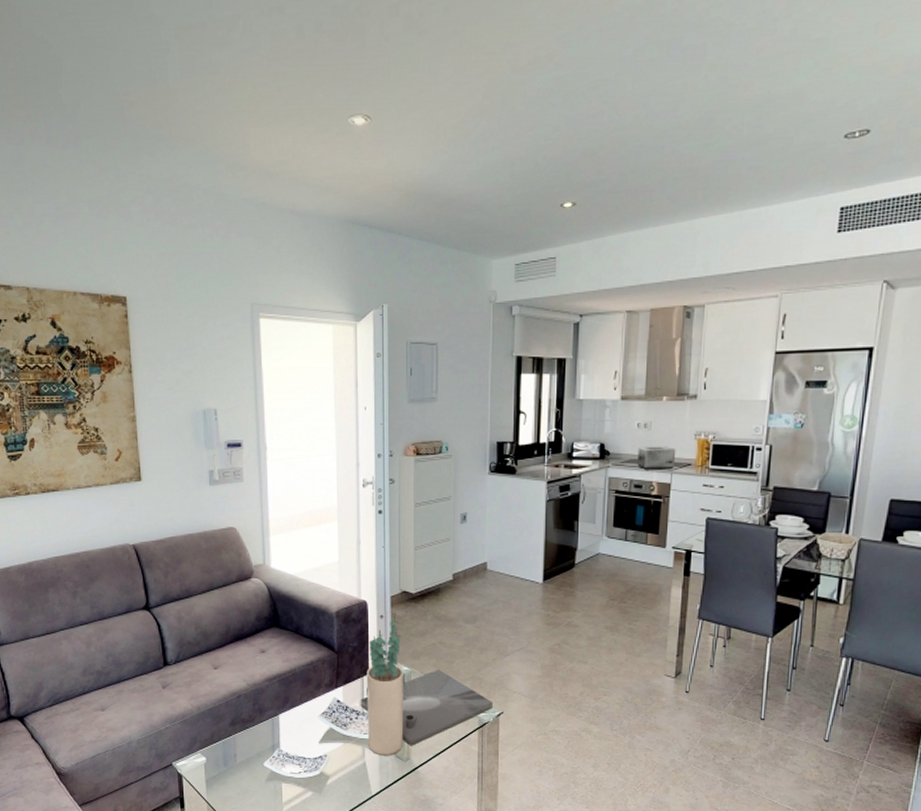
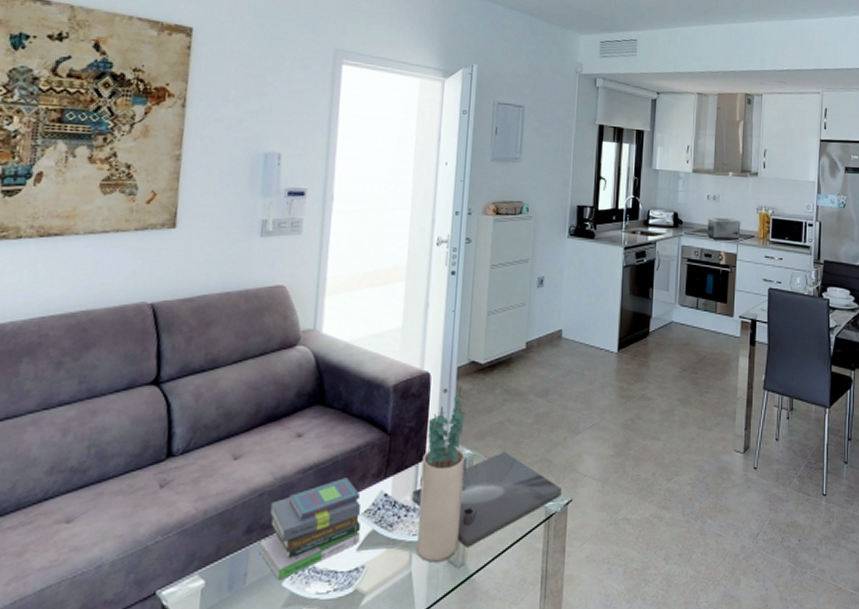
books: none [242,686,321,761] -> present [258,478,361,580]

